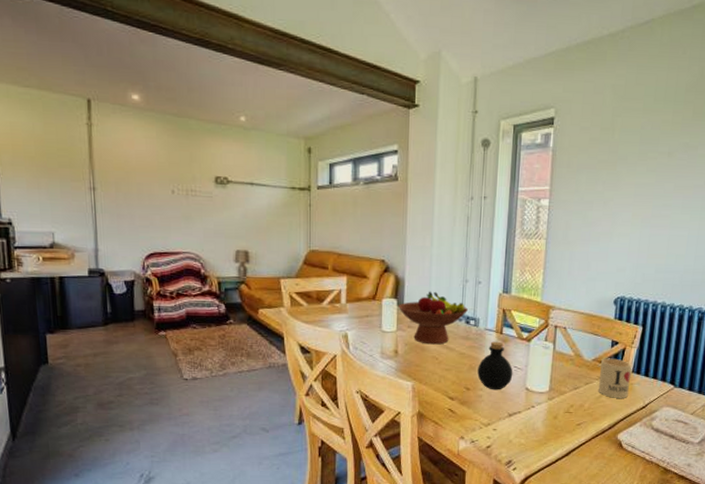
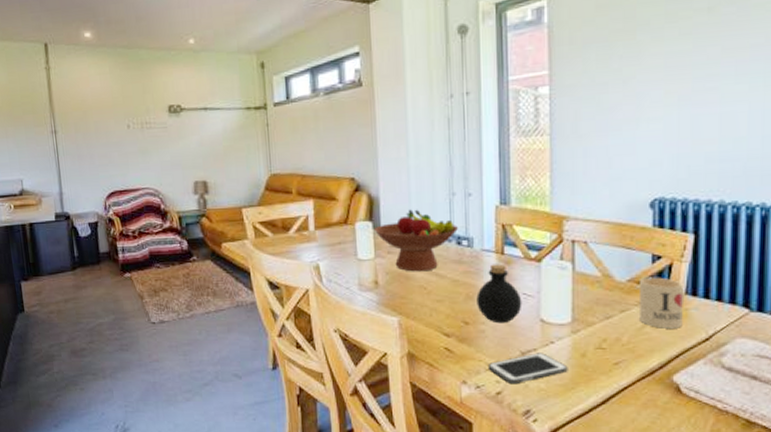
cell phone: none [481,415,543,440] -> present [487,353,568,385]

